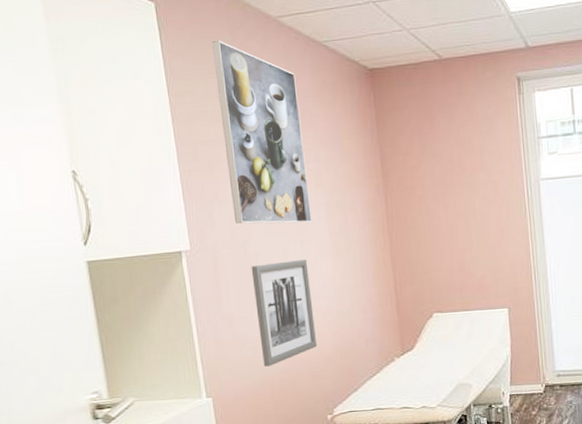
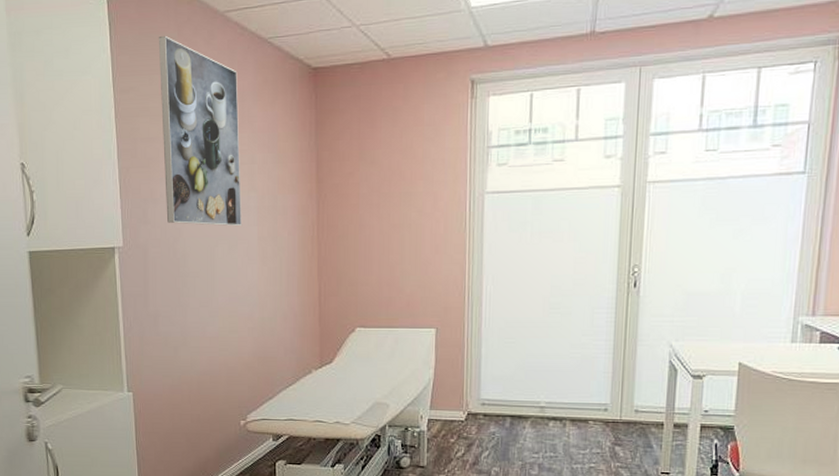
wall art: present [251,260,318,367] -> none [179,263,237,367]

